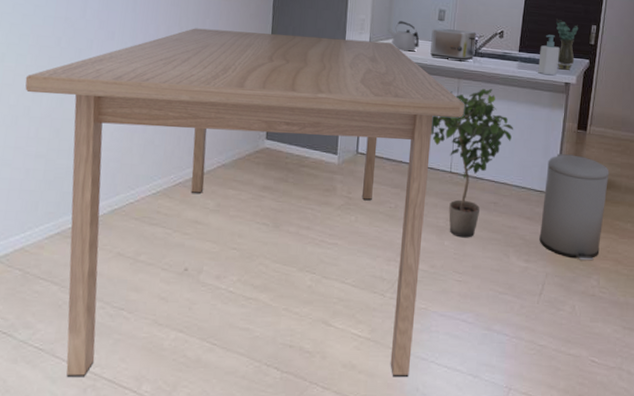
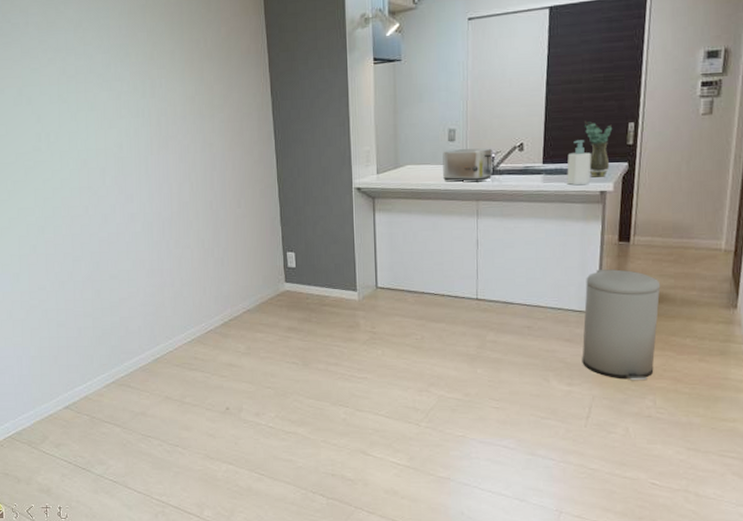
table: present [25,28,465,378] -> none [64,172,487,506]
kettle: present [388,20,420,52] -> none [395,147,430,180]
potted plant: present [430,88,513,238] -> none [451,207,543,365]

